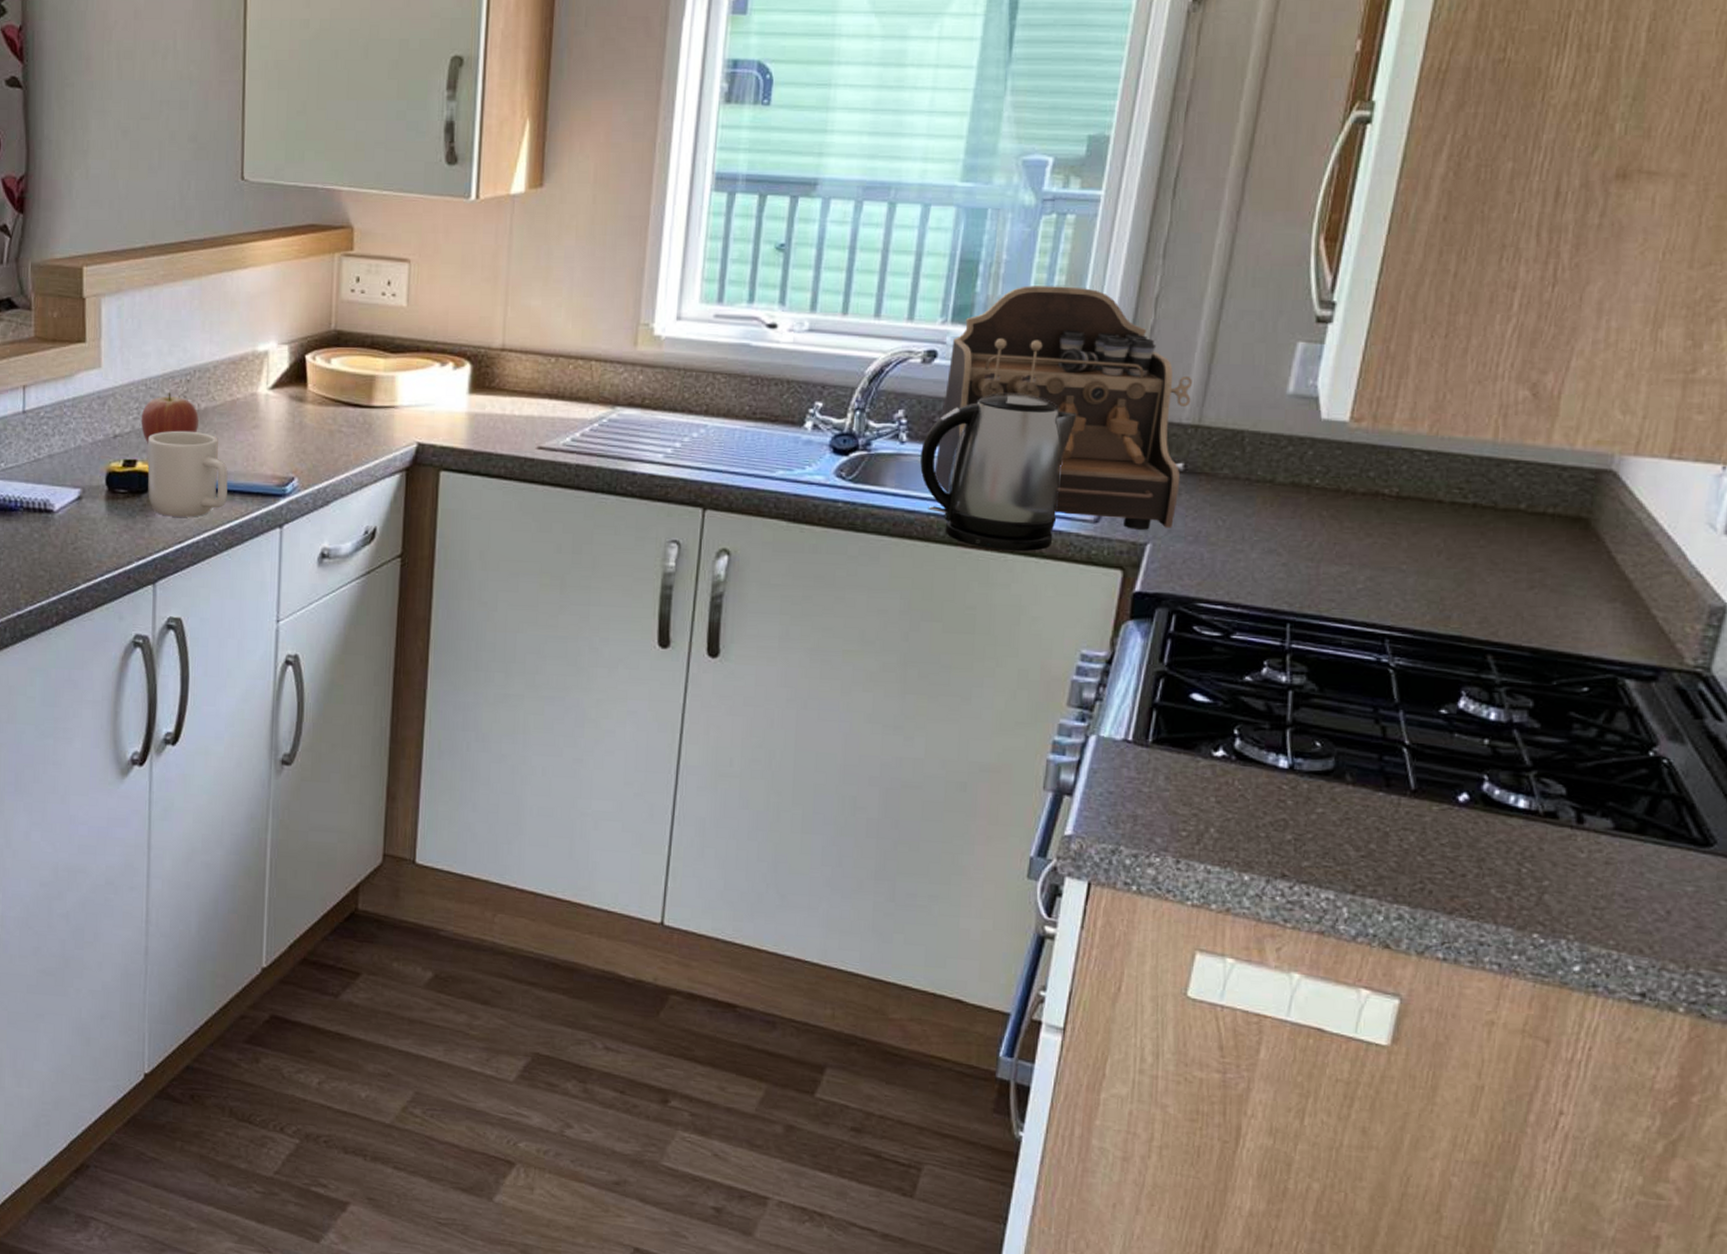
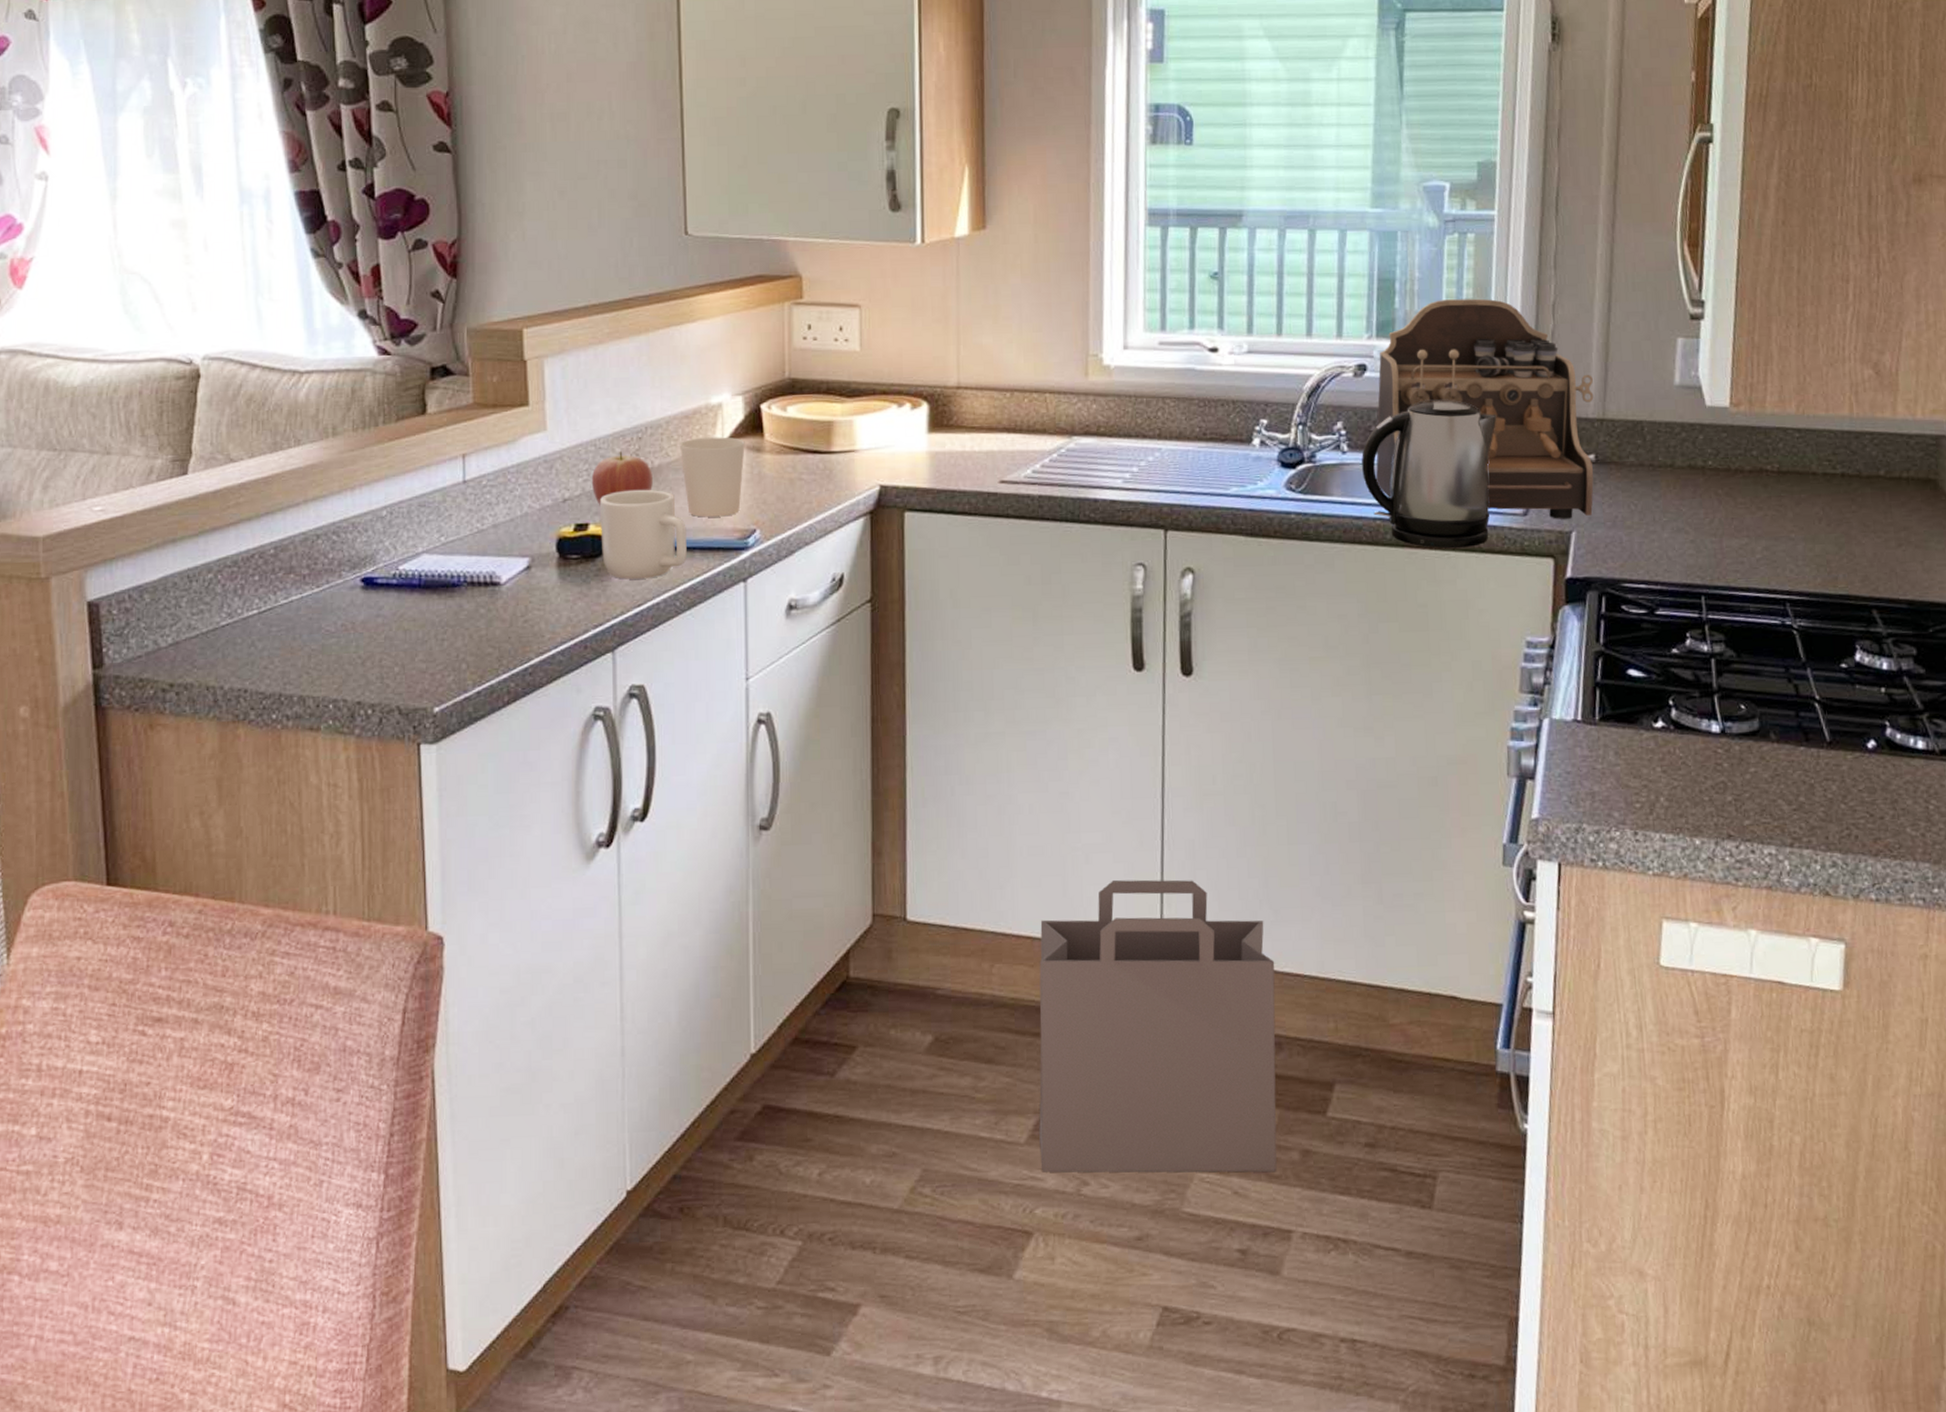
dixie cup: none [226,384,288,463] -> present [680,437,745,518]
shopping bag: none [527,849,777,1142] -> present [1039,879,1277,1173]

